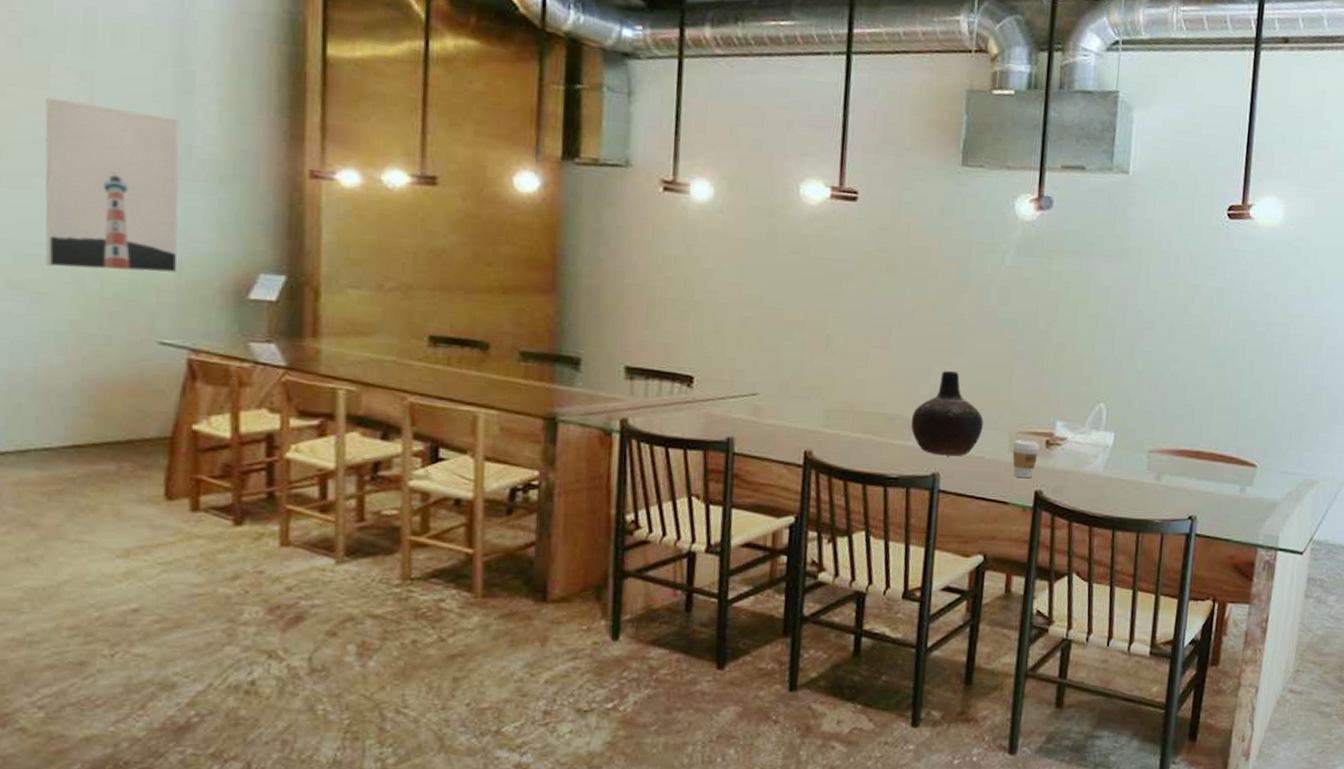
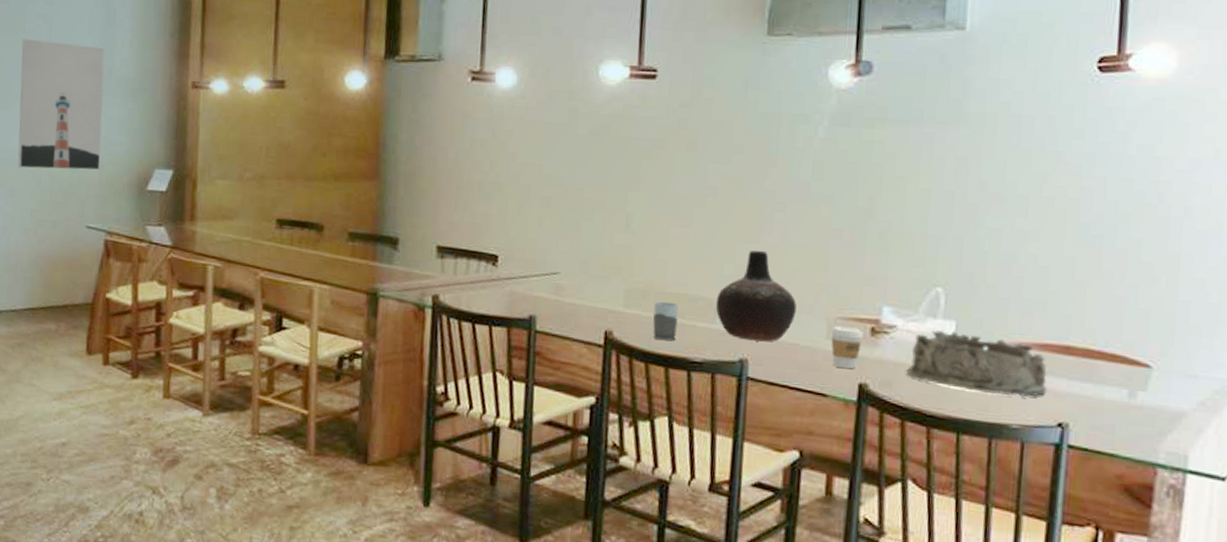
mug: none [851,420,876,459] -> present [652,301,679,341]
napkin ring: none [1074,440,1183,496] -> present [907,330,1048,397]

